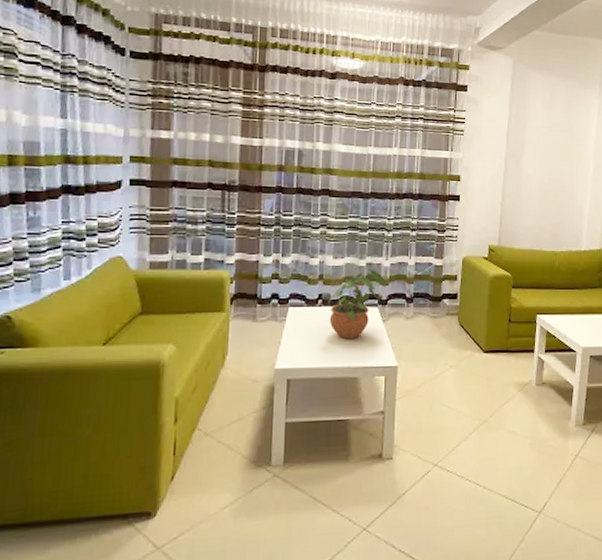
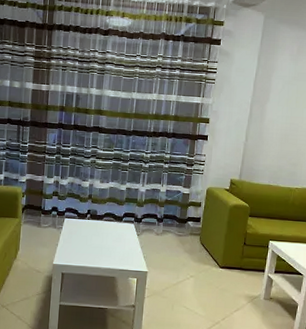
potted plant: present [328,269,386,340] -> none [95,193,142,248]

